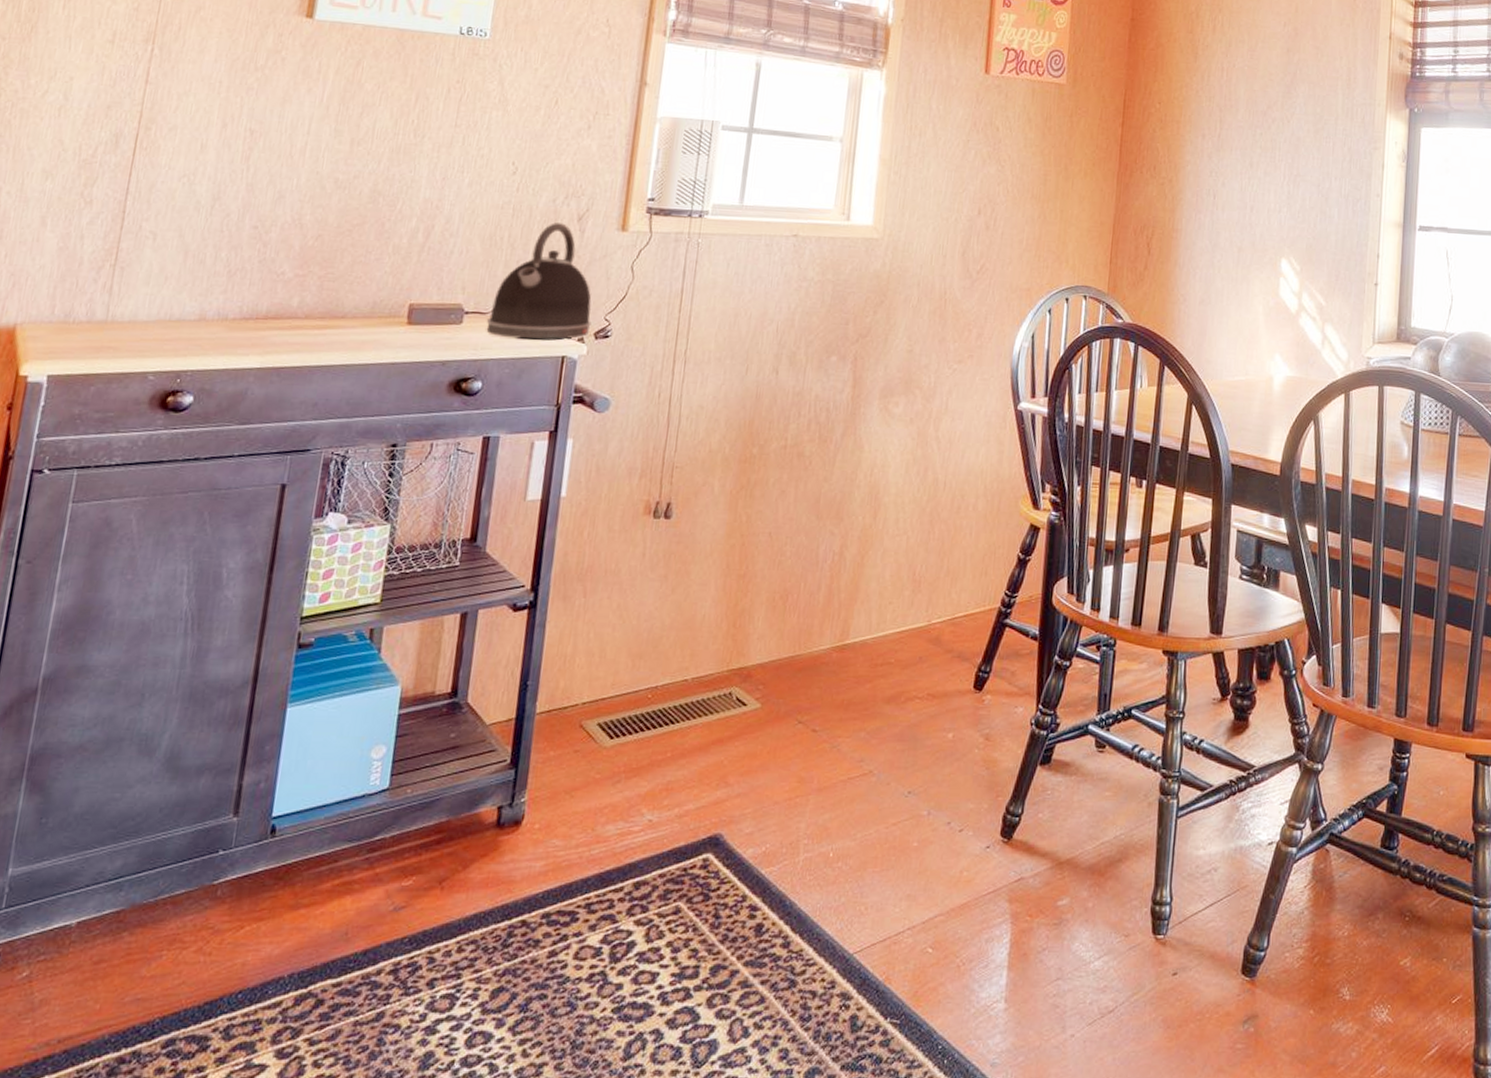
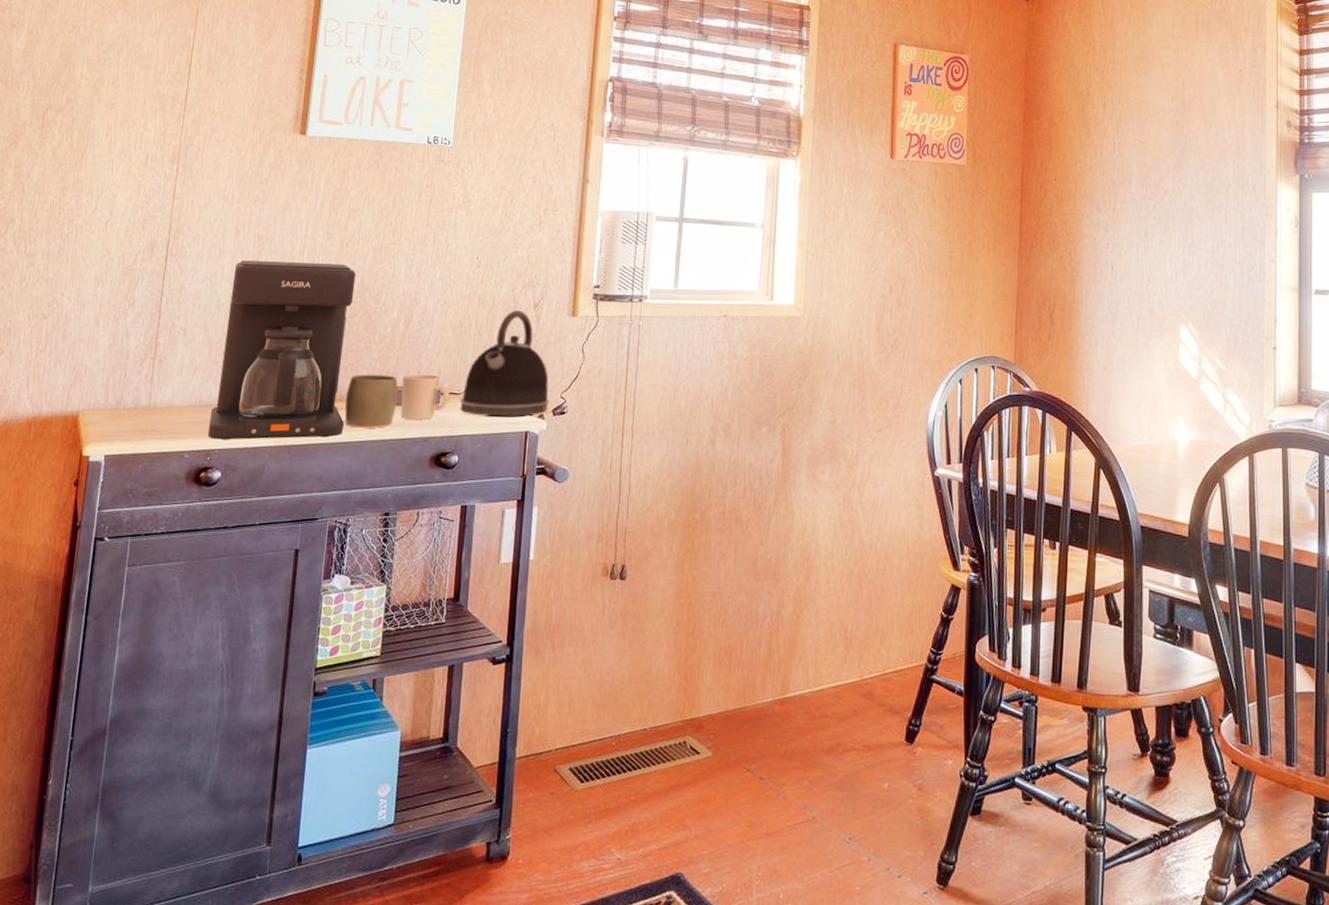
coffee maker: none [178,157,368,361] -> present [207,260,356,440]
mug: none [347,289,414,350] -> present [344,374,399,428]
mug: none [415,290,475,342] -> present [400,374,450,420]

